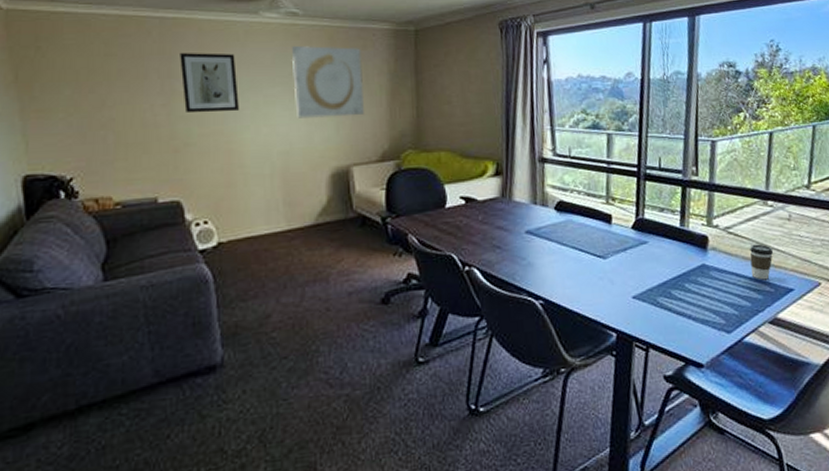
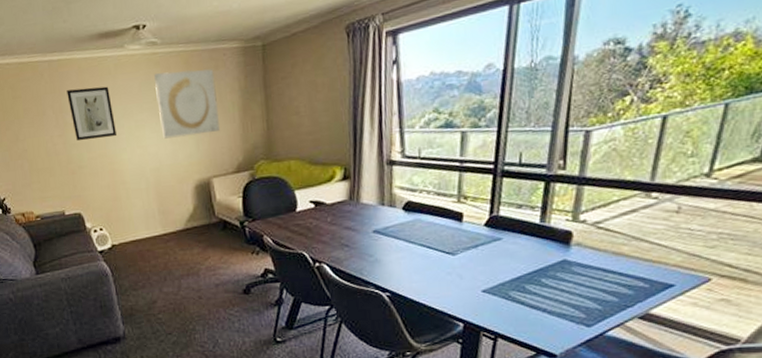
coffee cup: present [750,244,774,280] -> none [621,238,653,276]

